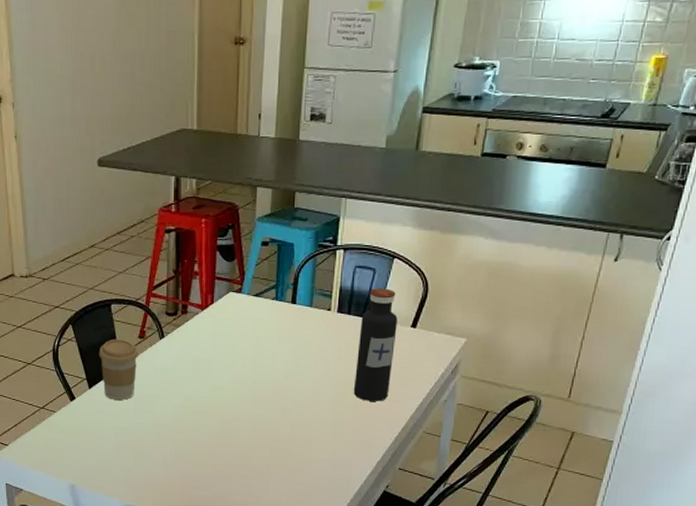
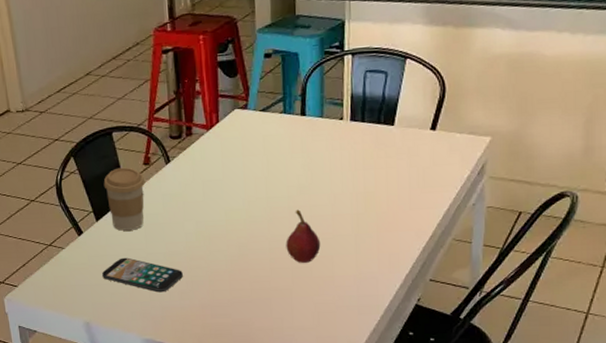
smartphone: none [91,425,167,462] -> present [102,257,183,293]
fruit: none [267,392,300,444] -> present [286,209,321,263]
water bottle: present [353,288,398,401] -> none [374,91,416,211]

